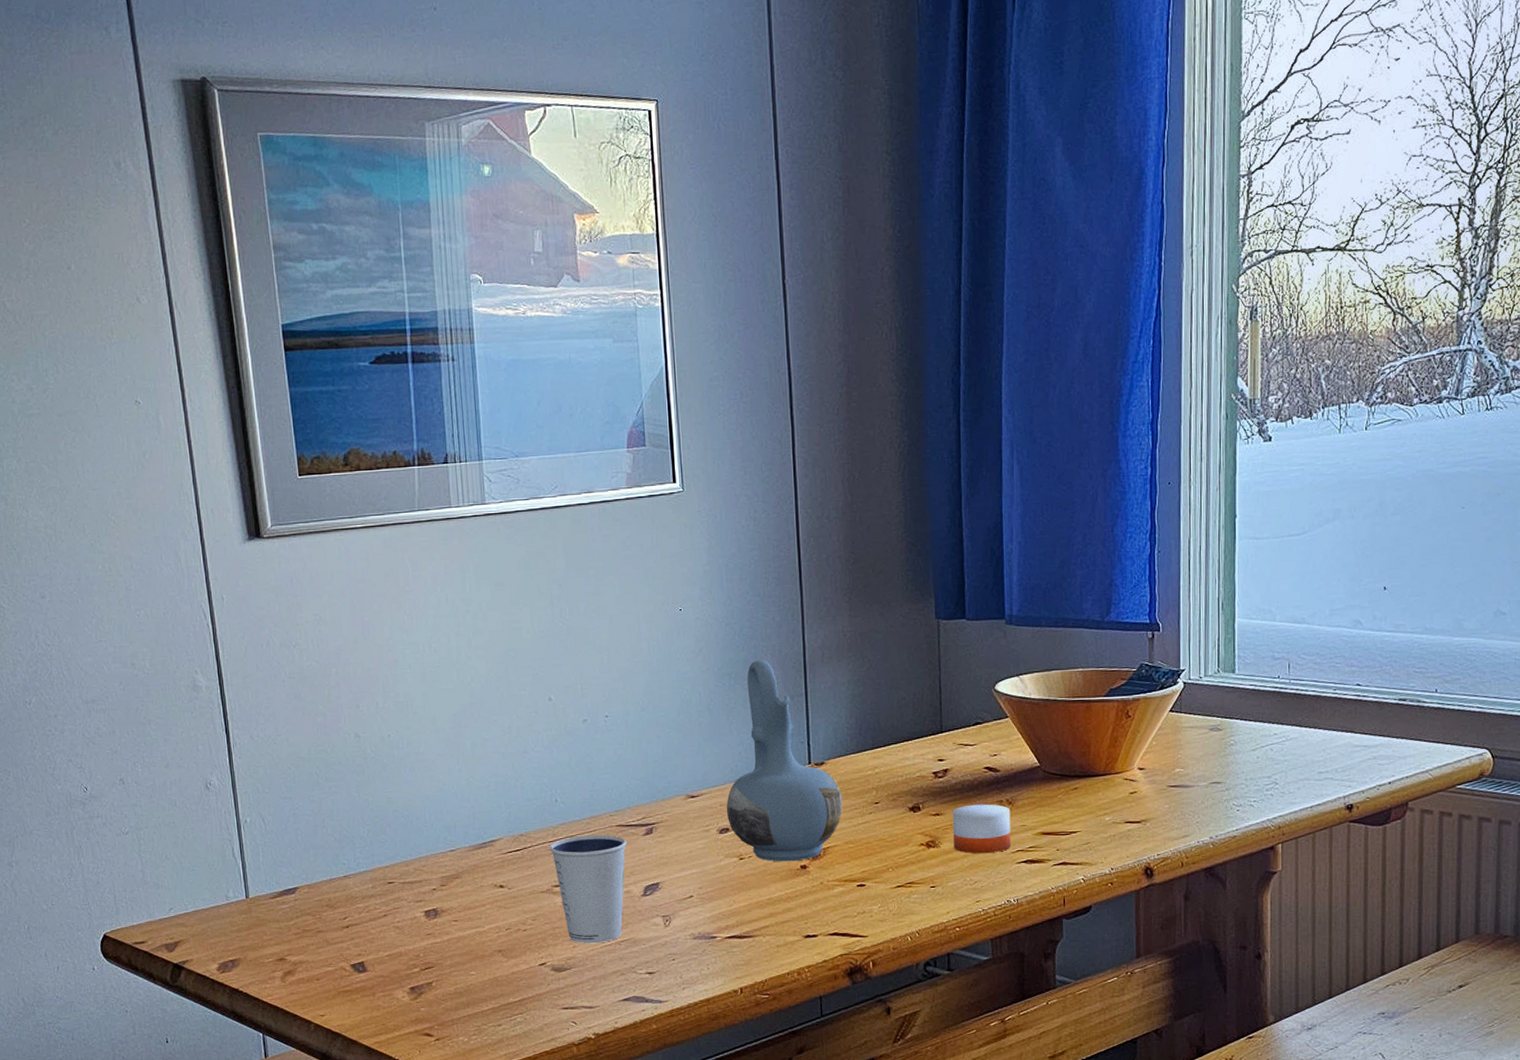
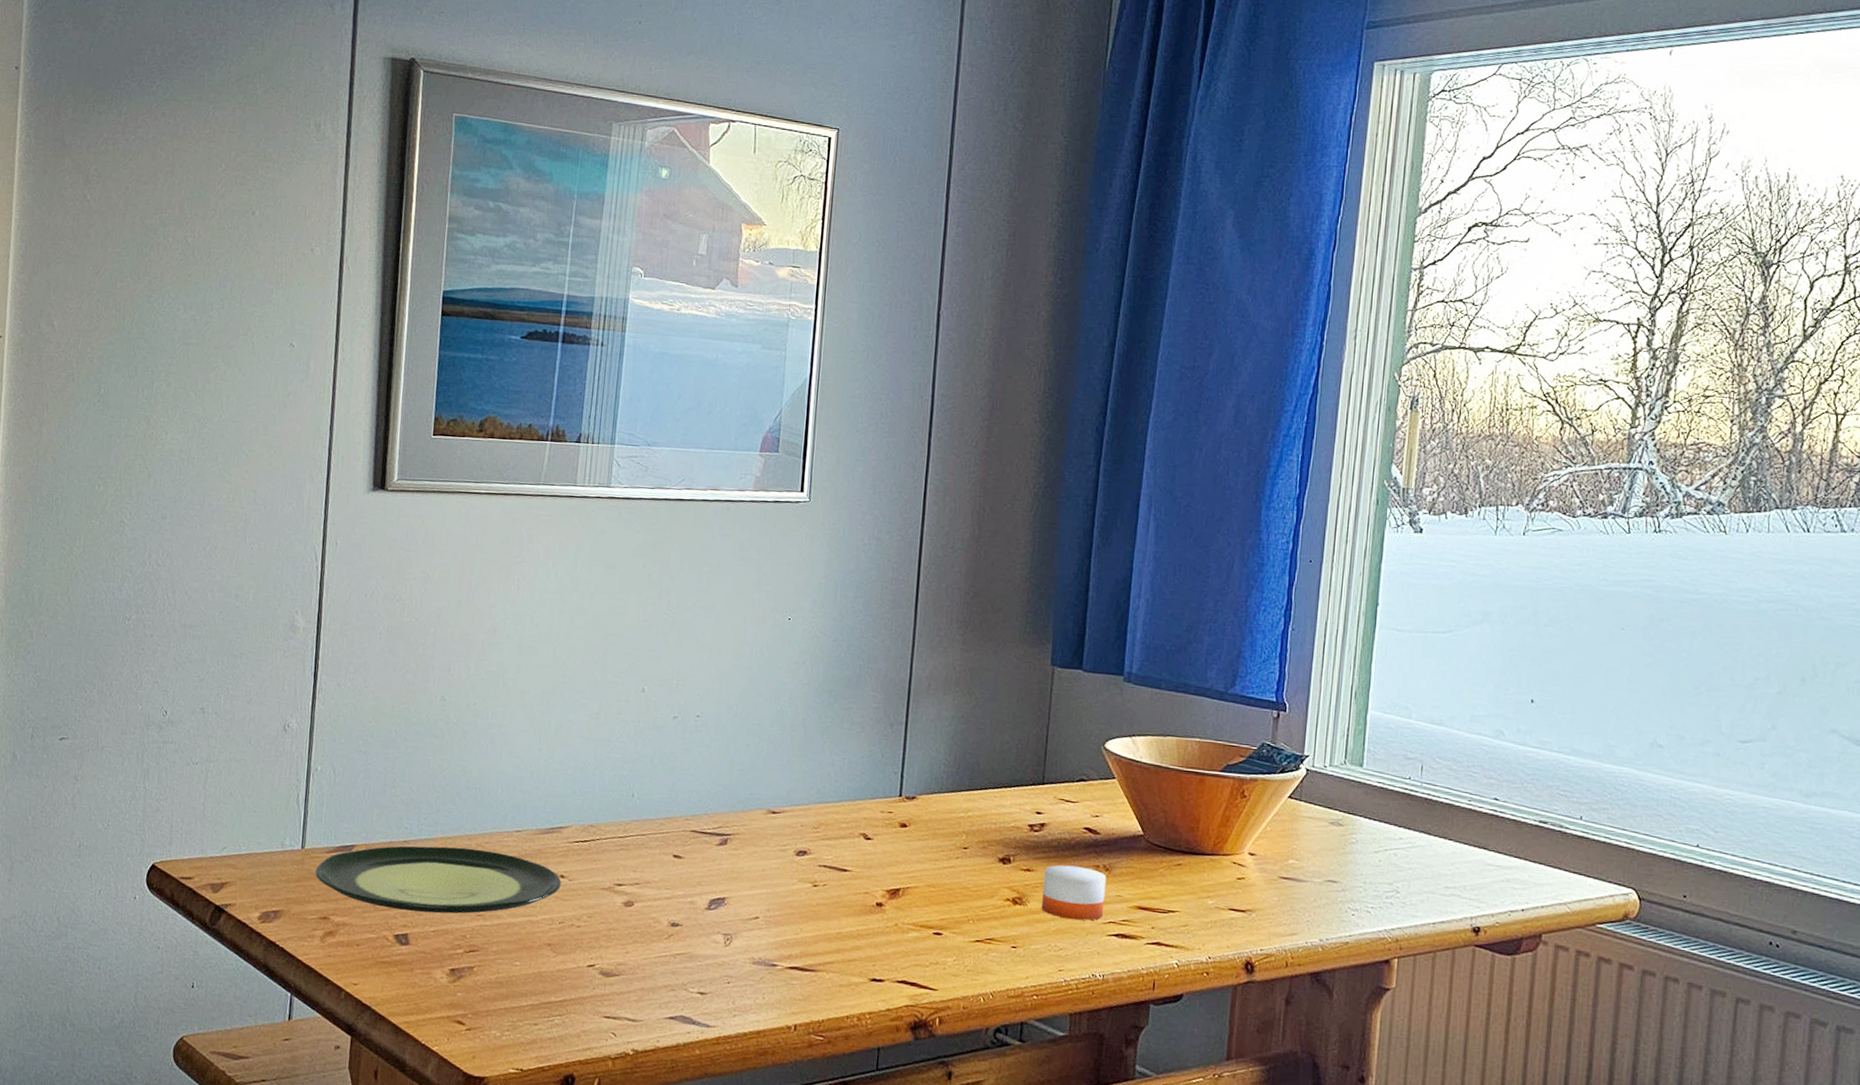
plate: none [263,873,502,941] -> present [315,845,561,914]
dixie cup: present [549,834,627,944] -> none [618,835,698,953]
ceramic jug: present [727,660,842,862] -> none [807,681,930,898]

